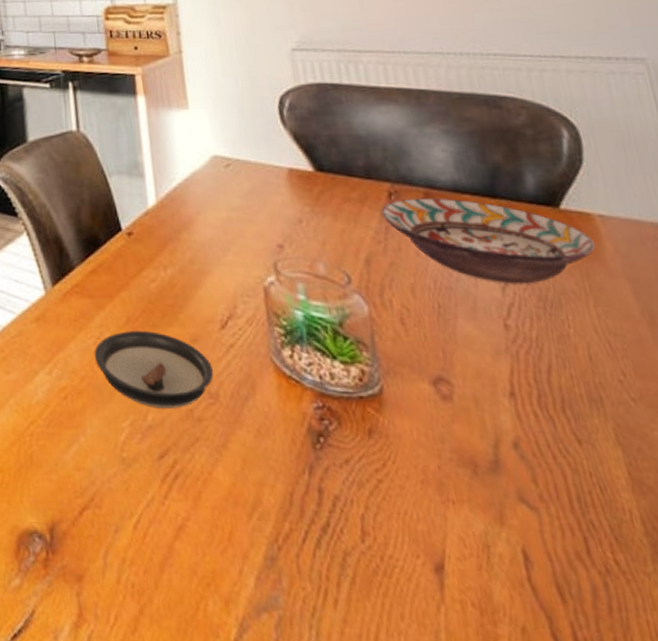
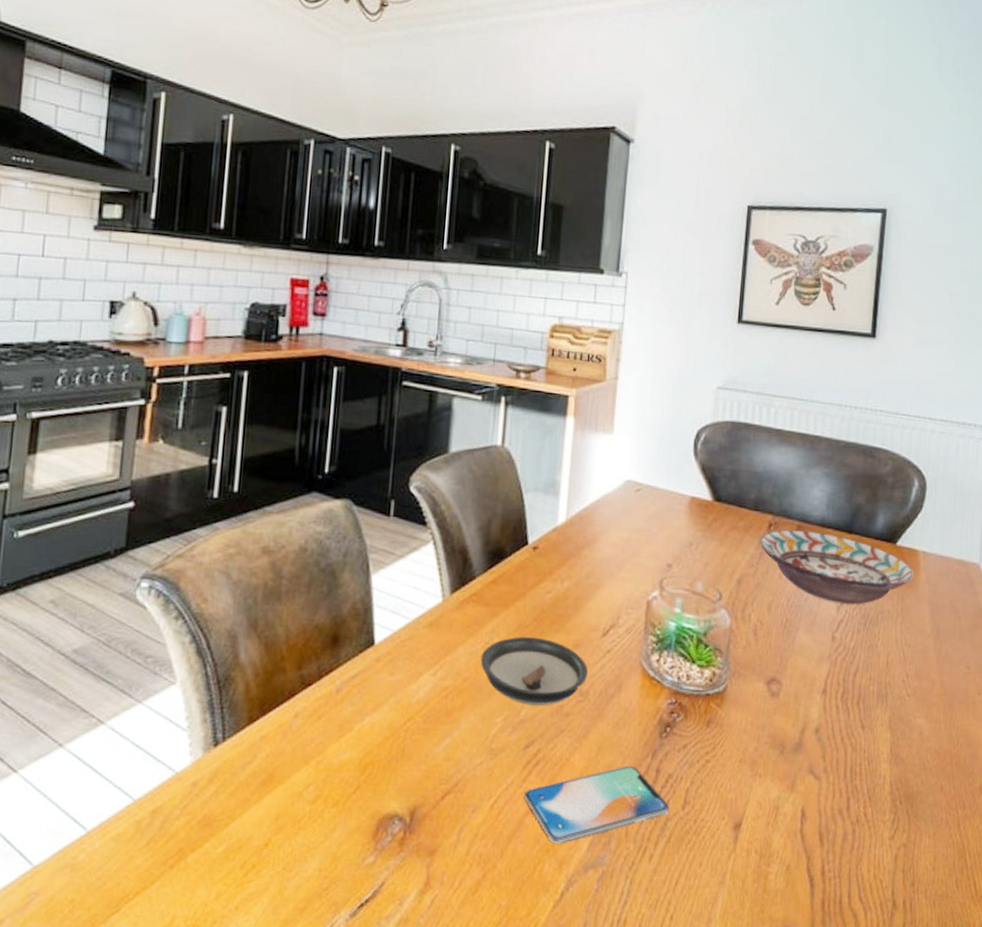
smartphone: none [169,483,346,577] -> present [524,765,670,844]

